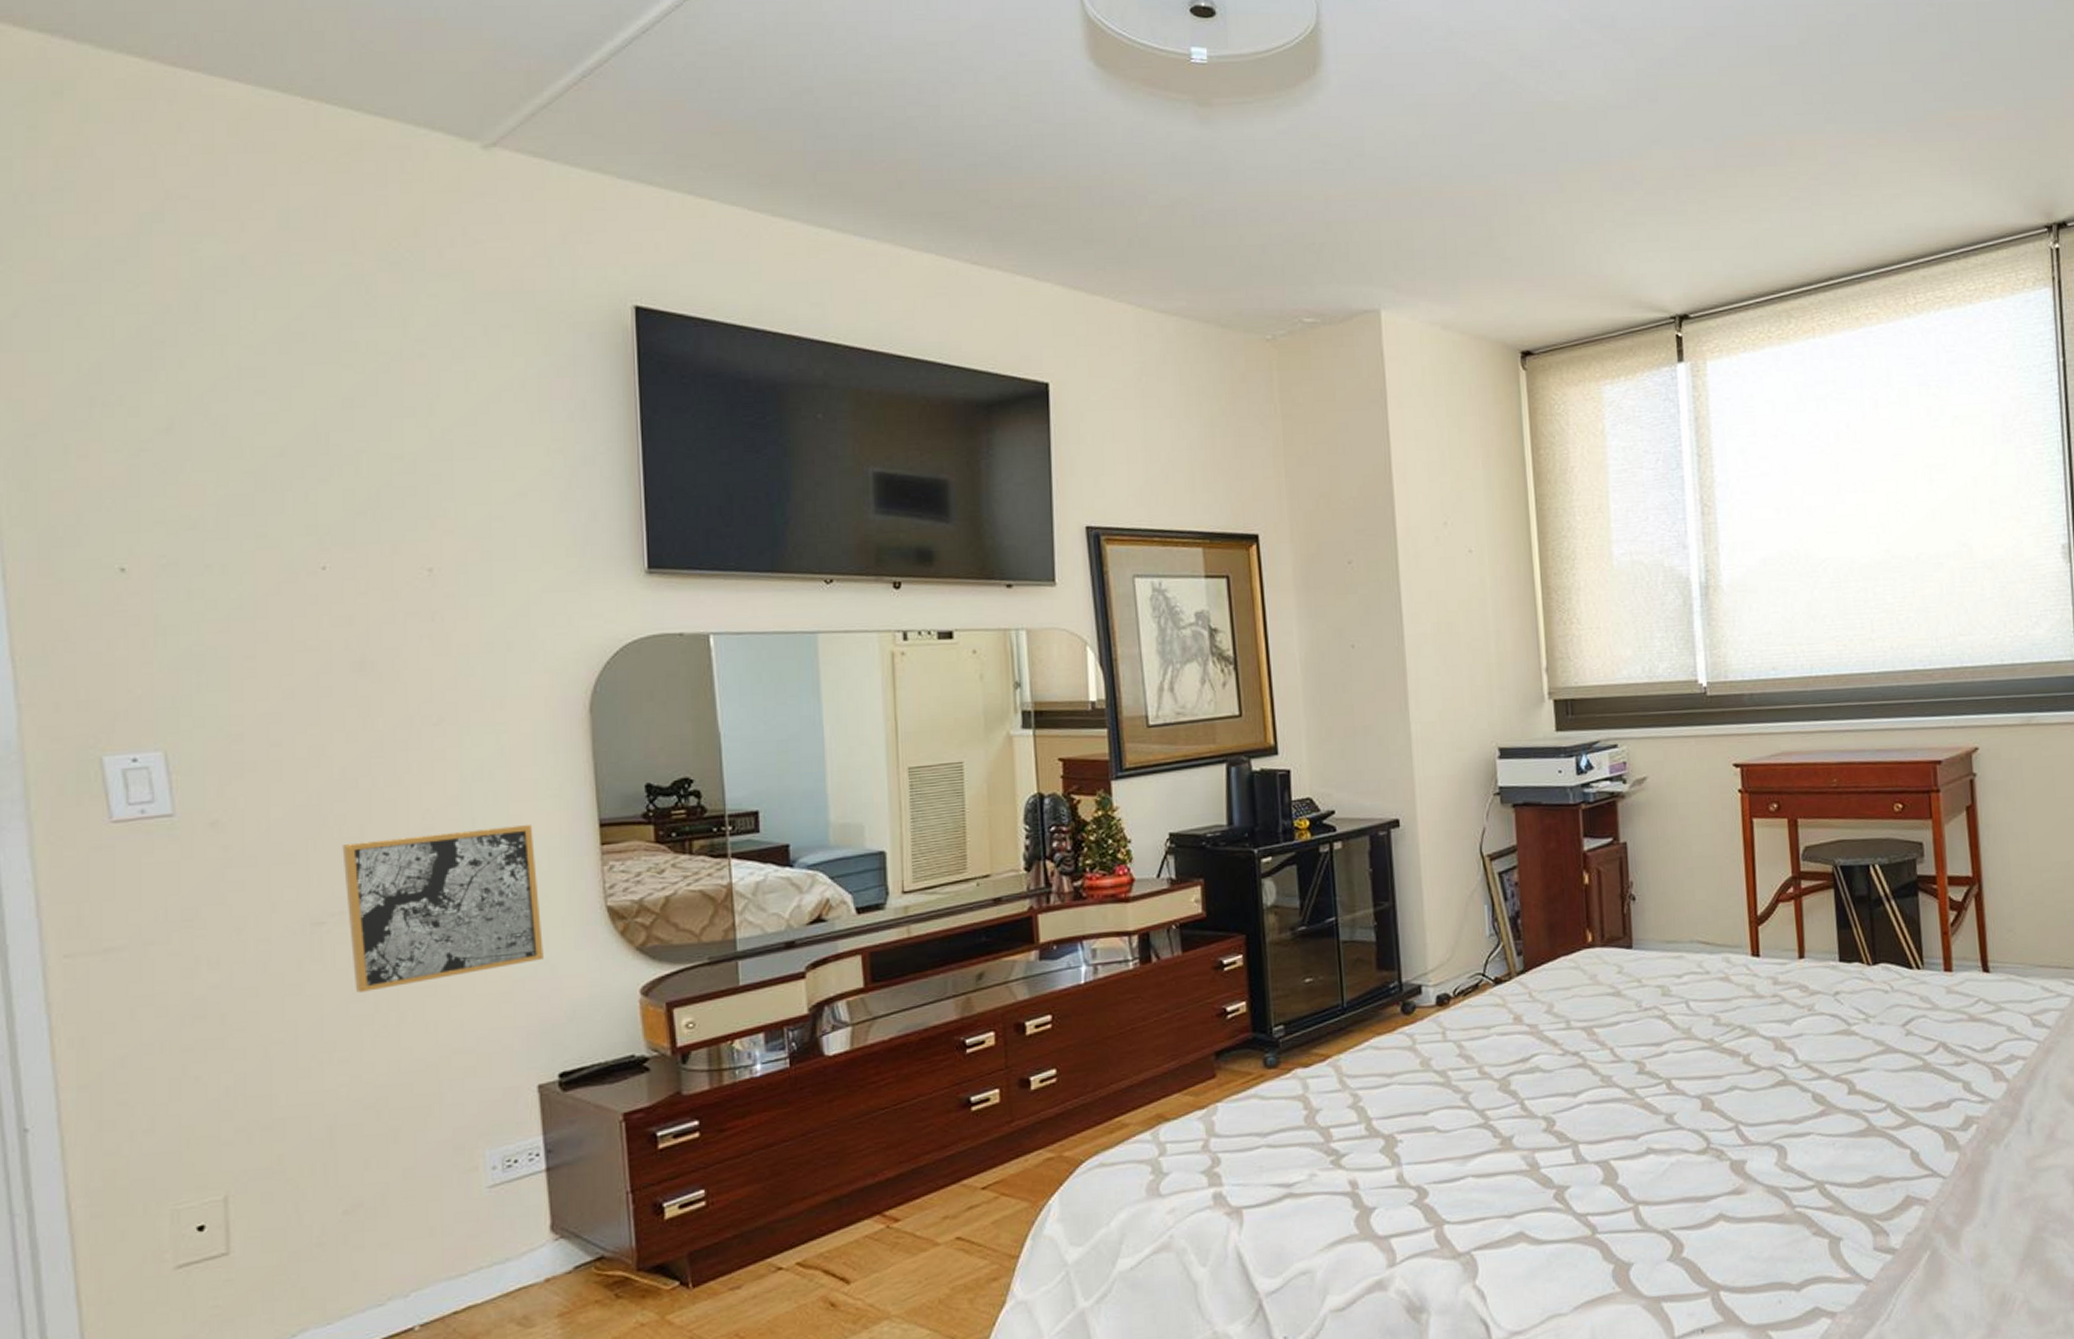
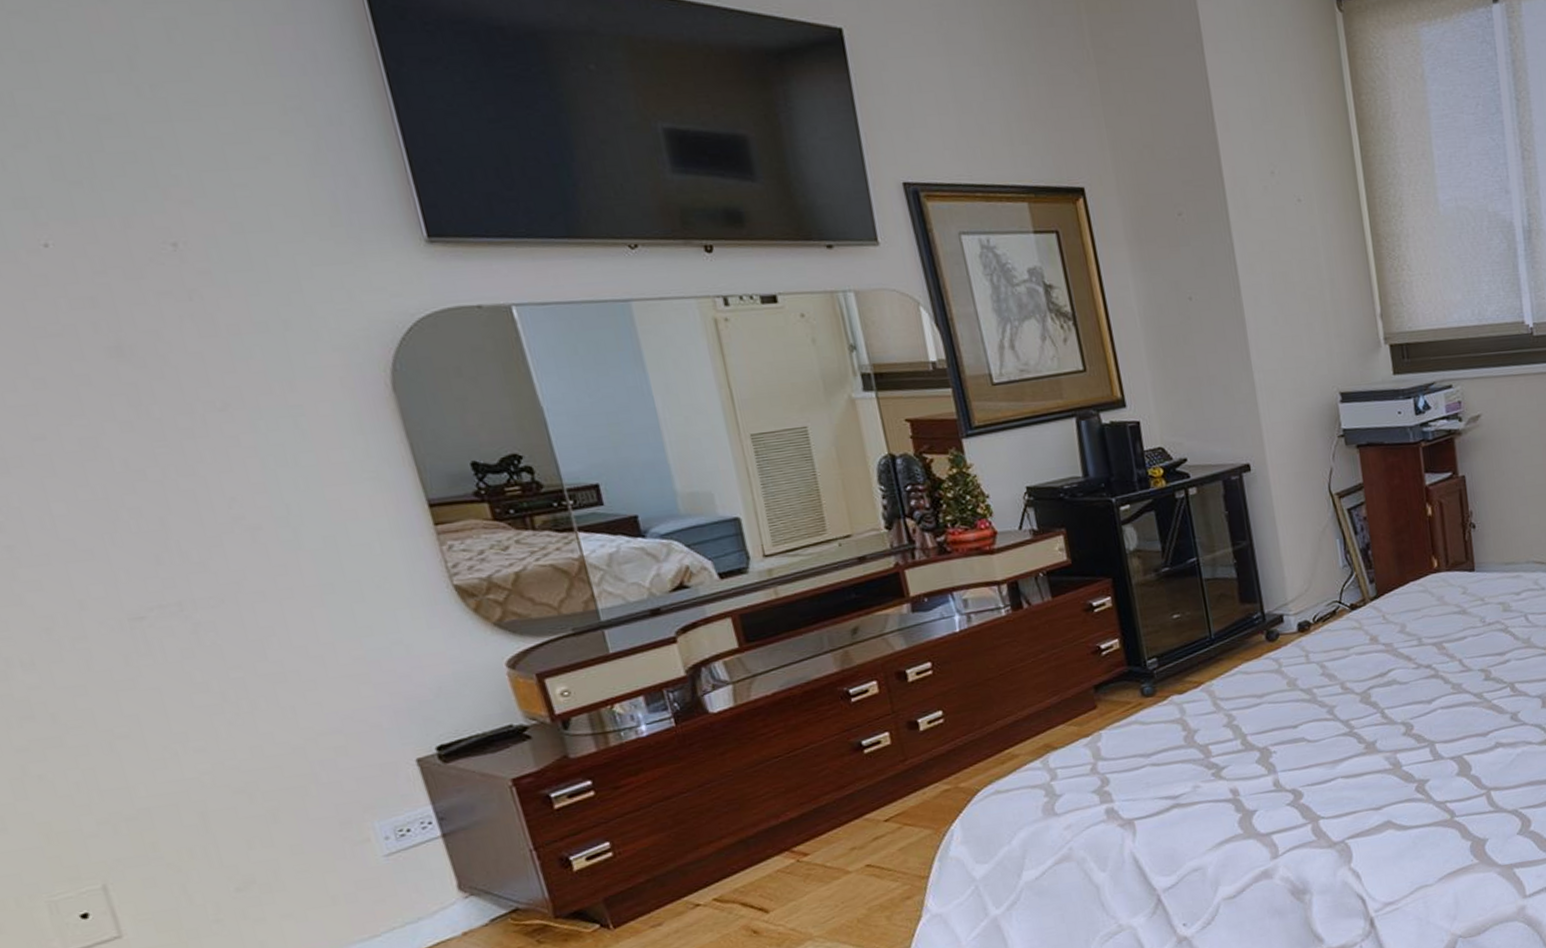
wall art: present [342,825,544,992] -> none [144,509,396,684]

